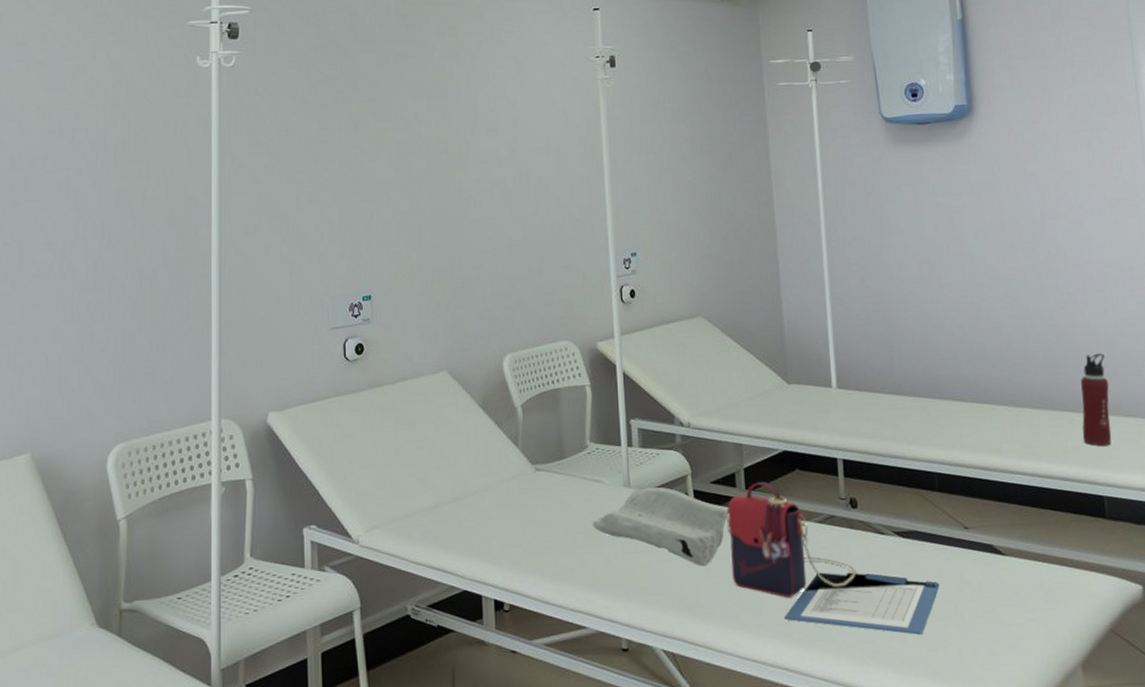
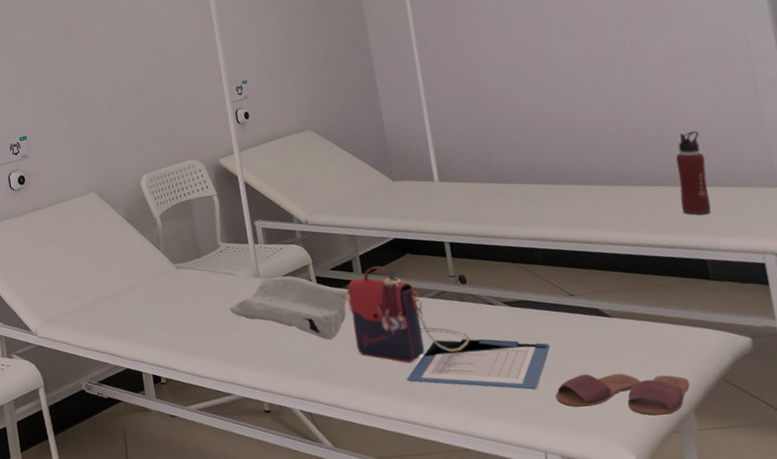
slippers: none [942,619,1079,669] -> present [555,373,690,416]

